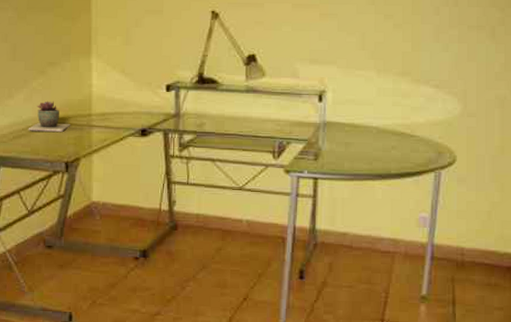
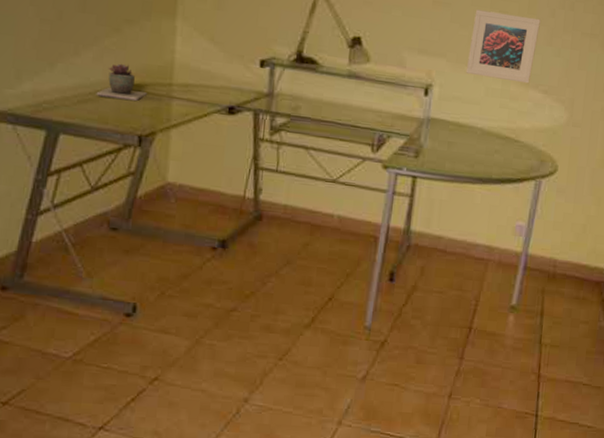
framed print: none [356,16,426,80] -> present [466,9,541,84]

